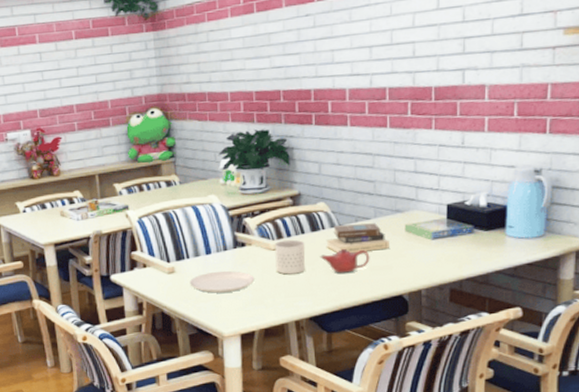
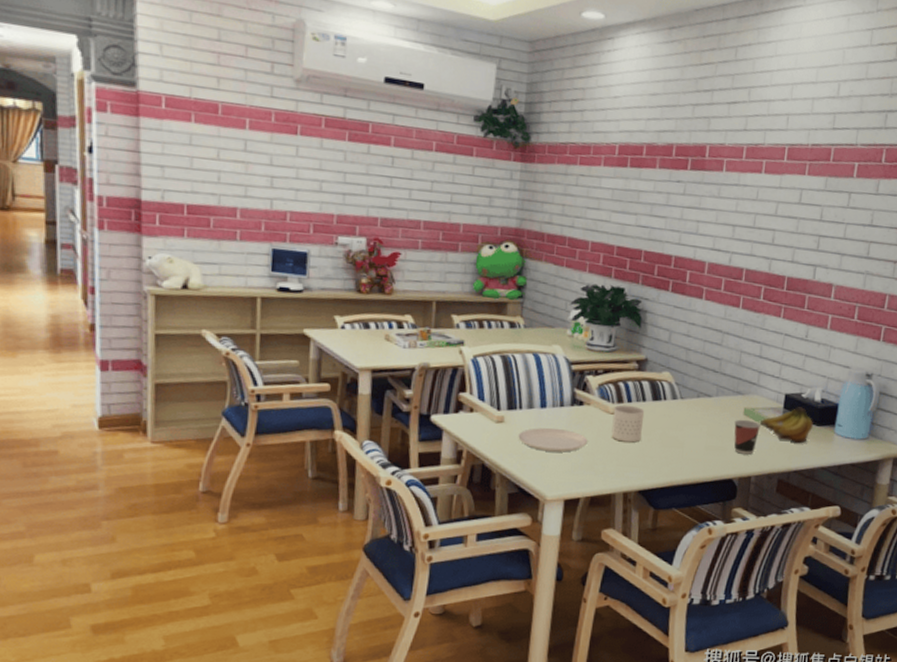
teapot: present [320,248,370,273] -> none [657,422,707,449]
books: present [326,223,389,254] -> none [665,398,727,430]
cup: none [397,235,426,270] -> present [734,419,761,455]
fruit: none [423,215,481,251] -> present [759,407,813,444]

